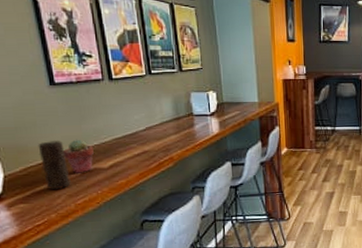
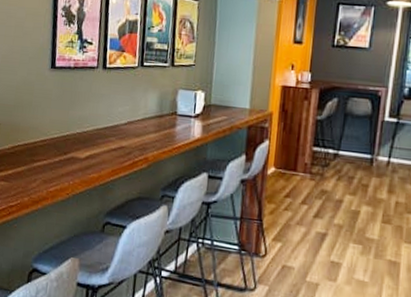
candle: present [38,141,71,189] -> none [26,122,50,173]
potted succulent: present [63,139,94,173] -> none [48,124,75,160]

